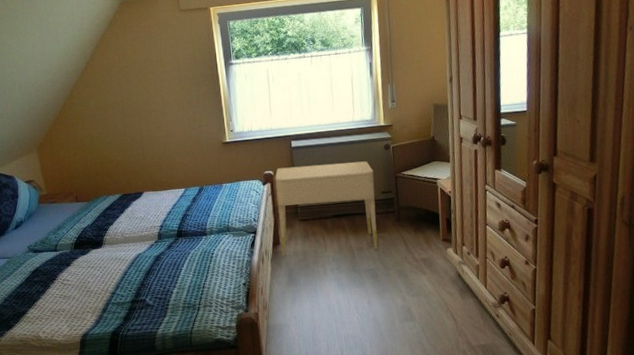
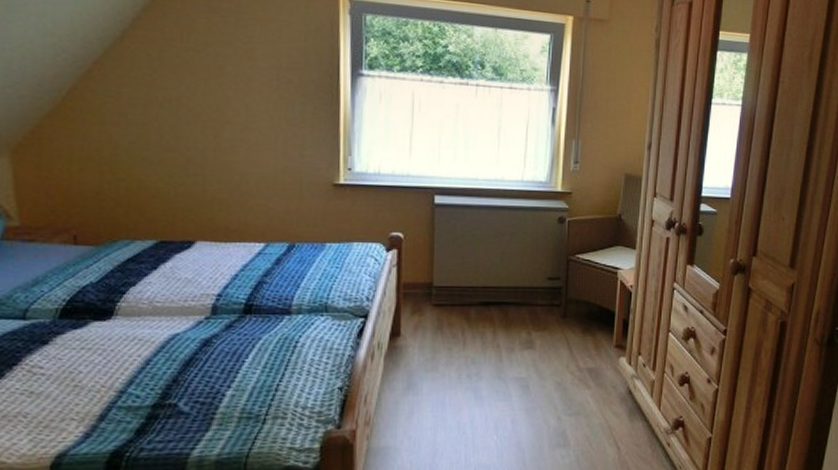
nightstand: present [275,161,378,256] -> none [401,230,540,353]

